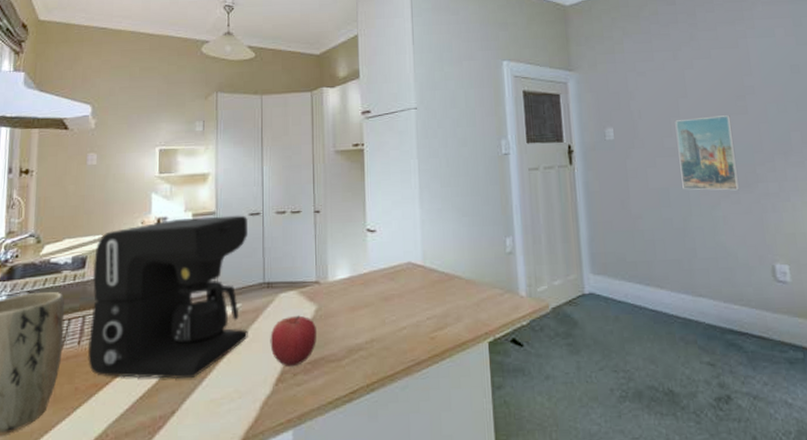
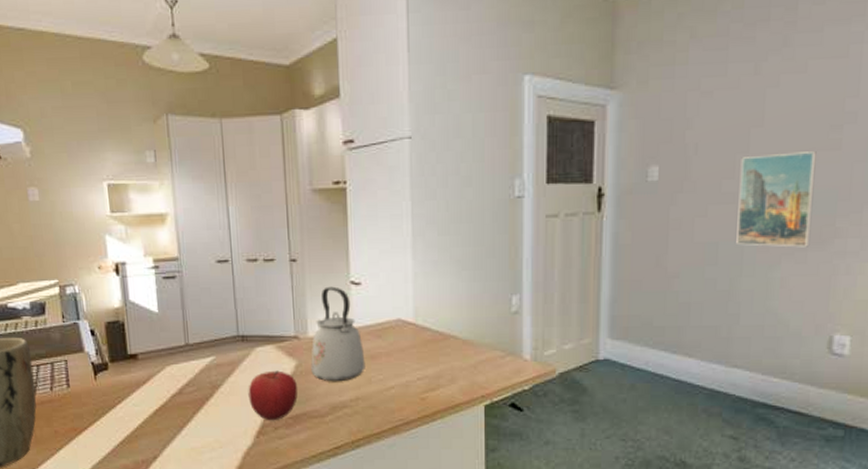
coffee maker: present [87,215,248,379] -> none [52,262,225,428]
kettle: none [330,234,380,325] -> present [311,286,366,382]

